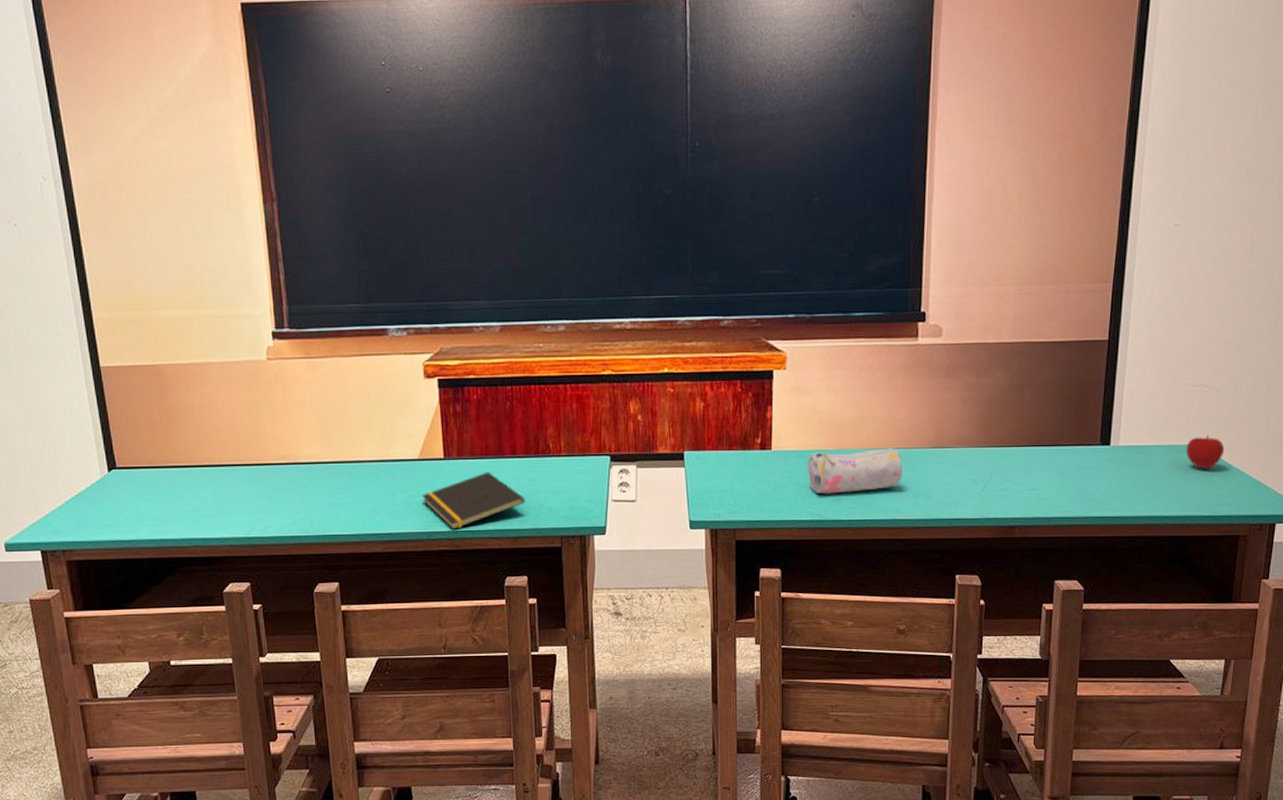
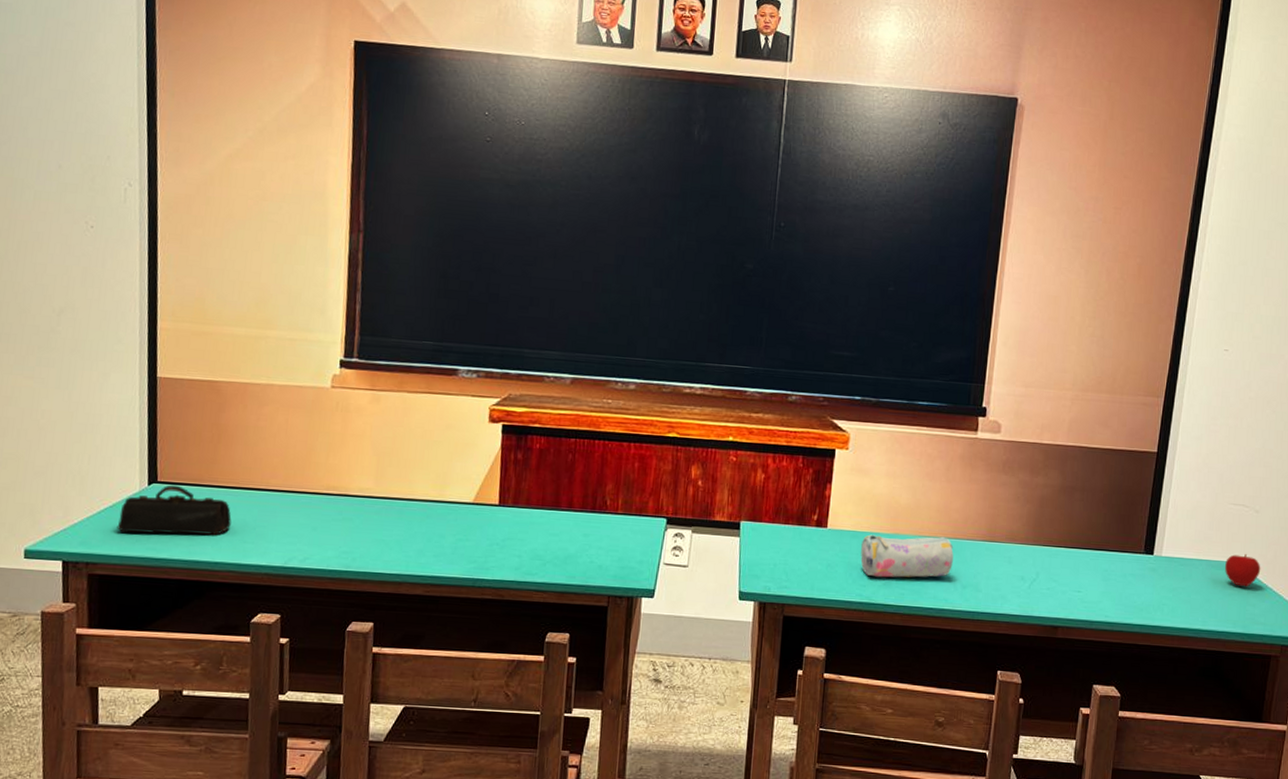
pencil case: none [85,469,191,519] -> present [117,485,232,535]
notepad: present [421,472,525,530] -> none [471,522,577,579]

